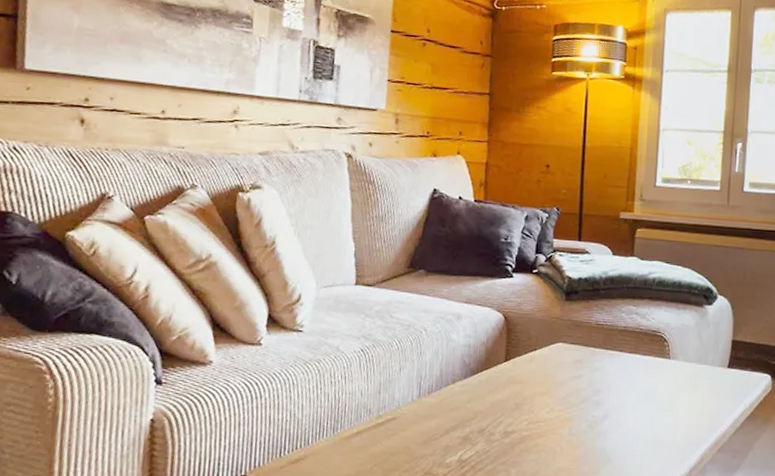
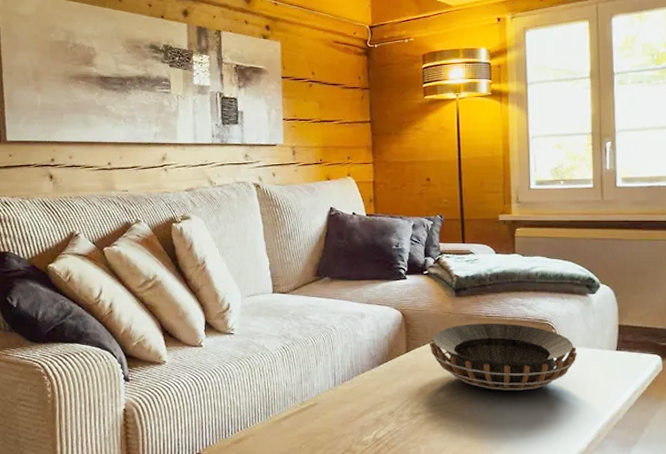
decorative bowl: none [531,331,688,409] -> present [429,323,577,391]

